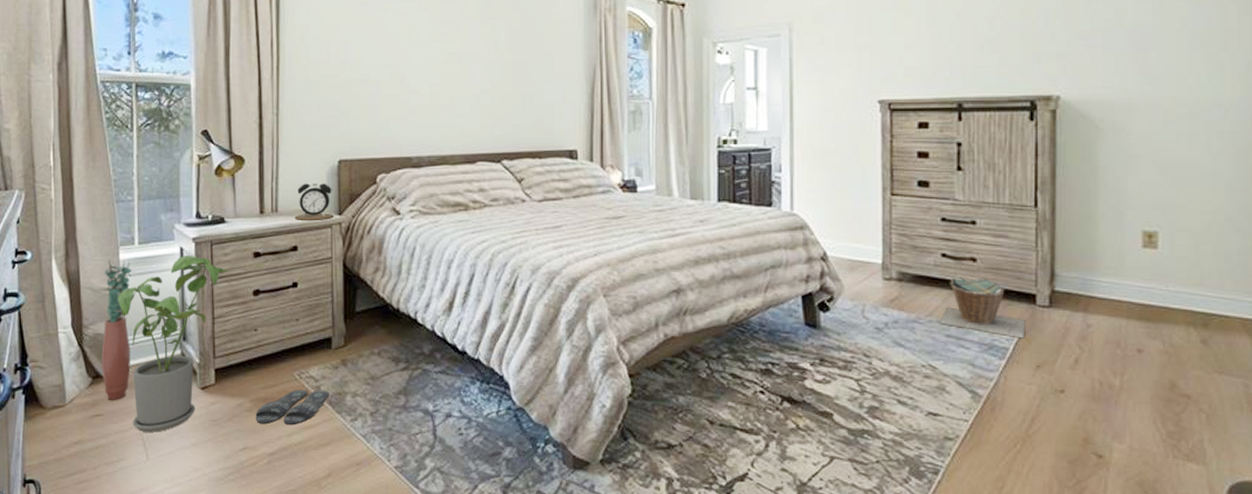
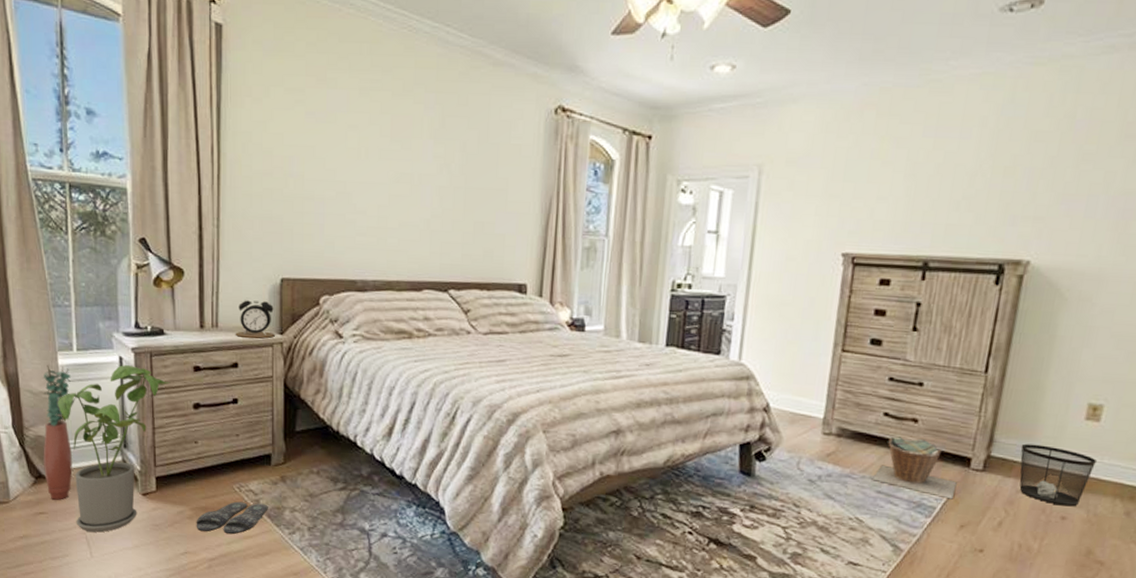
waste bin: none [1083,276,1163,338] -> present [1019,443,1098,507]

